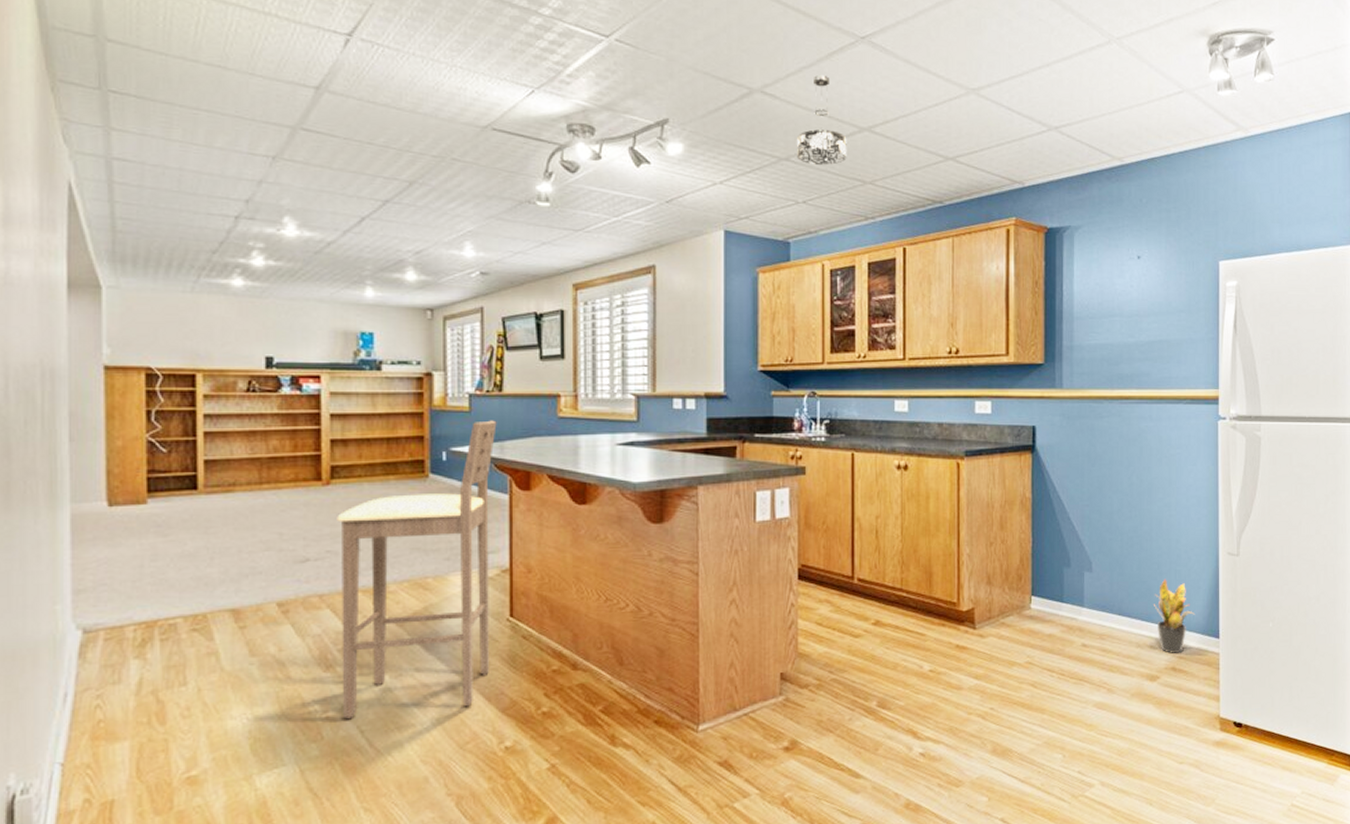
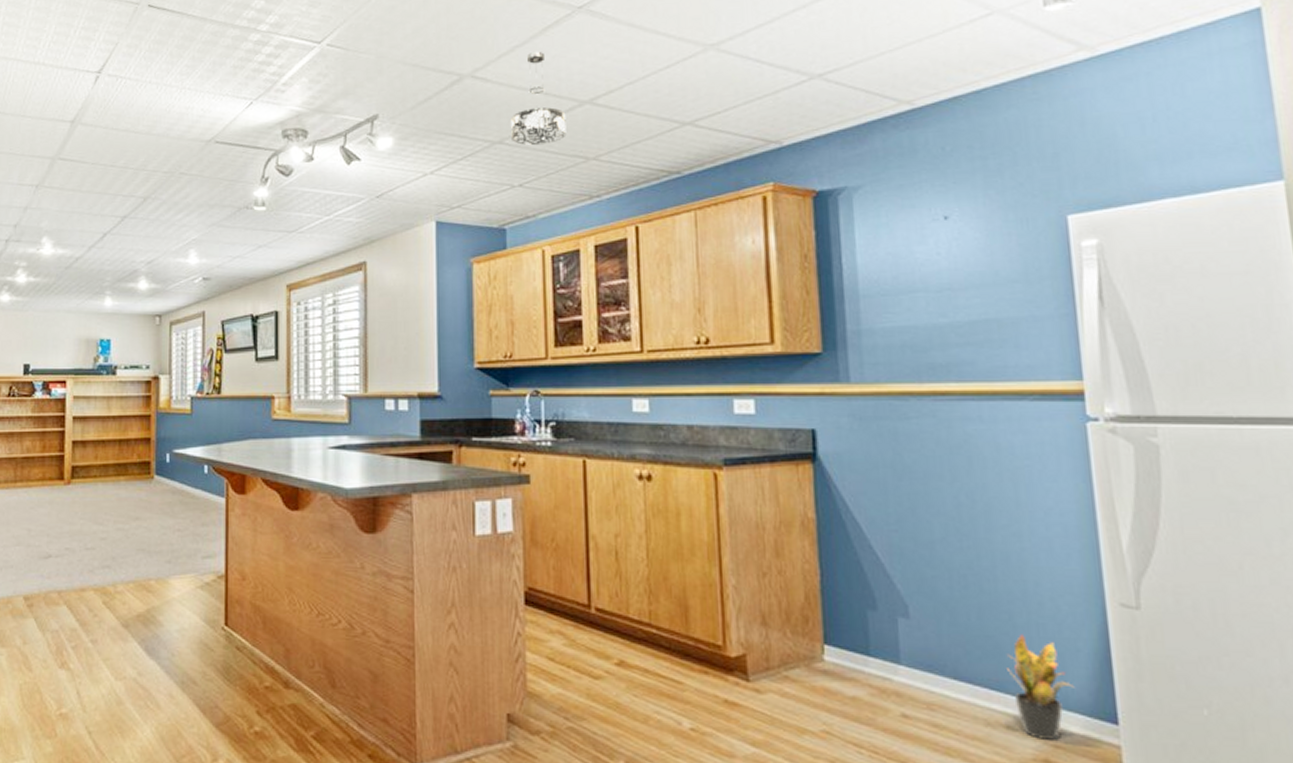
bar stool: present [337,420,497,720] -> none [74,422,215,719]

